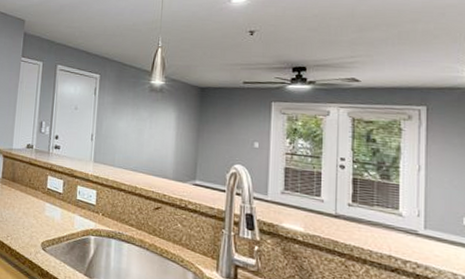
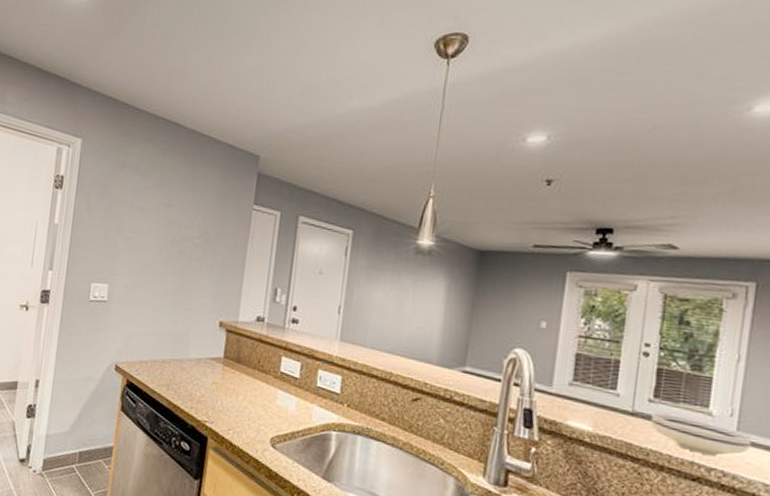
bowl: none [351,214,438,250] -> present [650,412,752,456]

